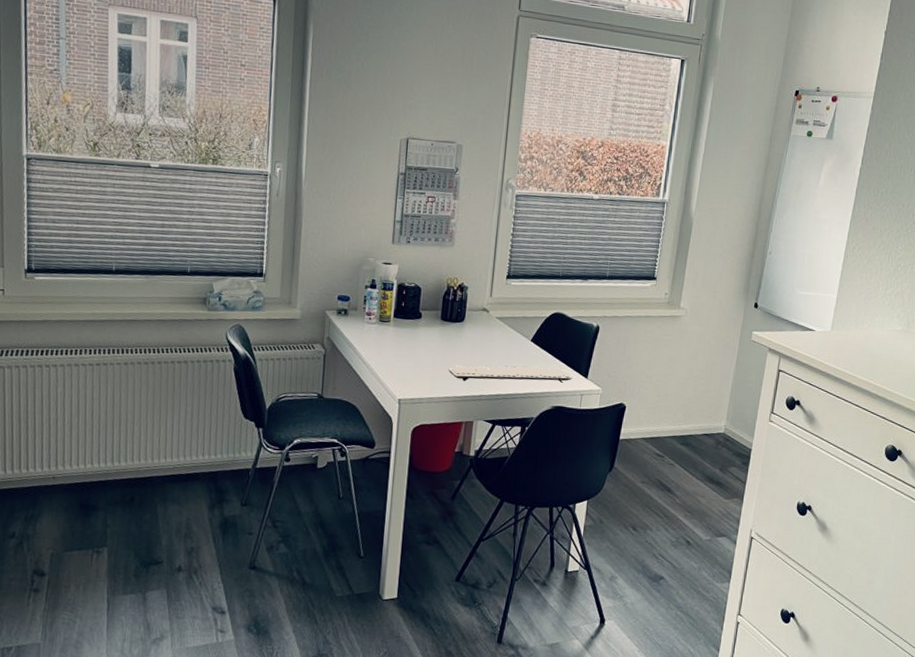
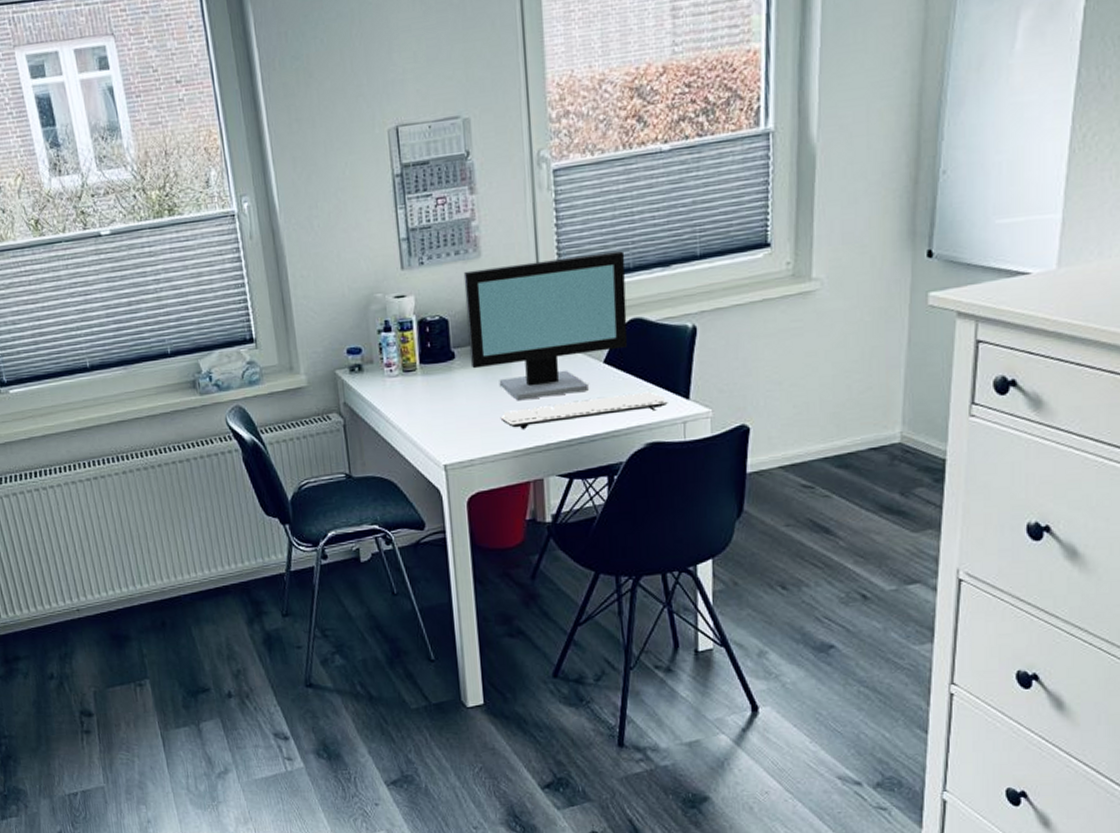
computer monitor: none [432,254,557,360] -> present [463,251,628,401]

